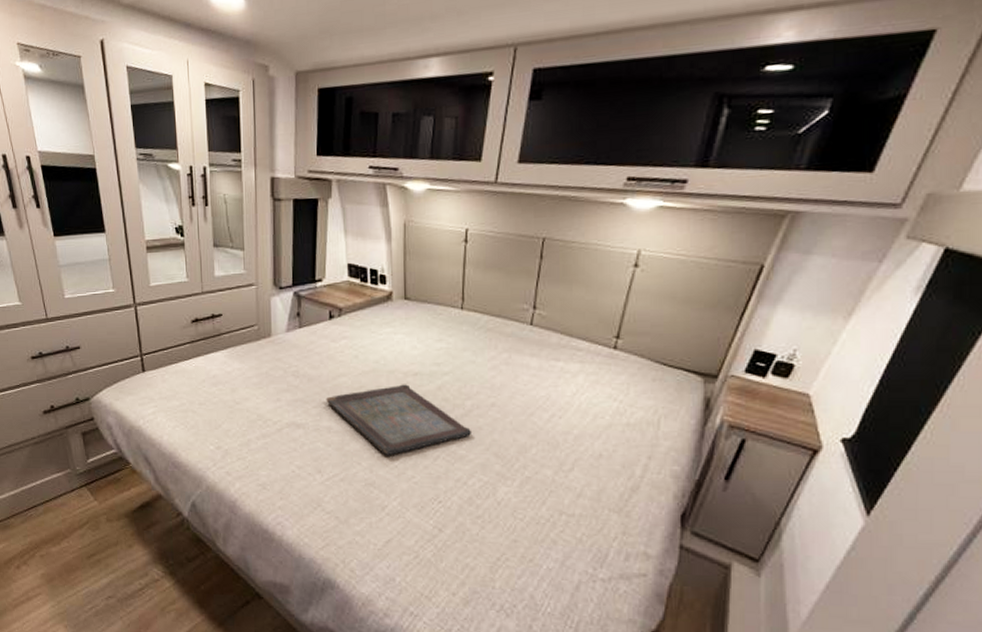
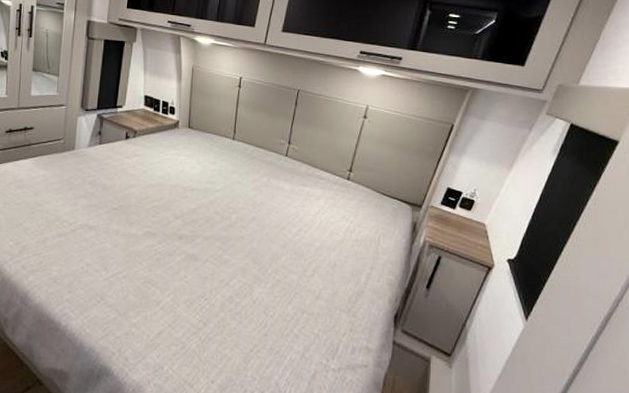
serving tray: present [326,384,472,456] -> none [116,197,236,258]

